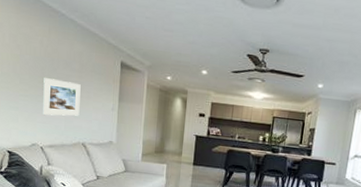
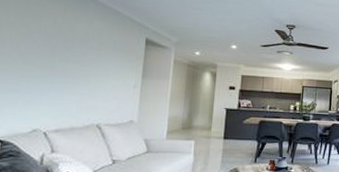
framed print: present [43,78,81,116] -> none [50,57,99,97]

